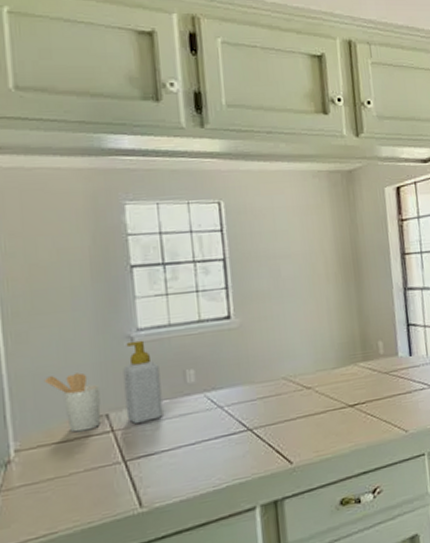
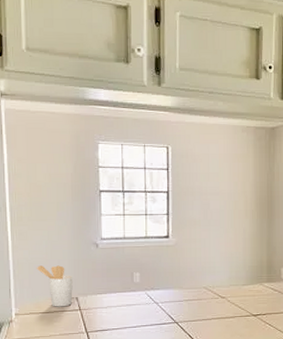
soap bottle: present [123,340,163,424] -> none [89,247,115,307]

